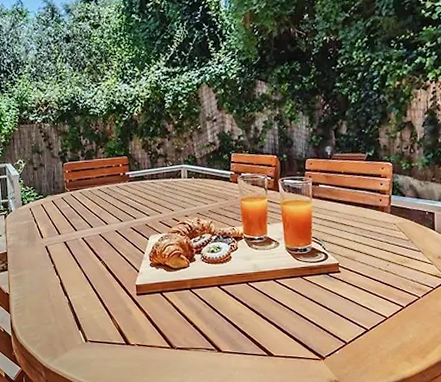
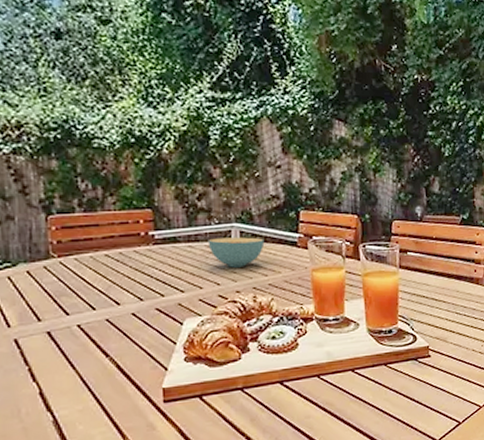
cereal bowl: none [165,175,205,198] -> present [207,237,265,268]

